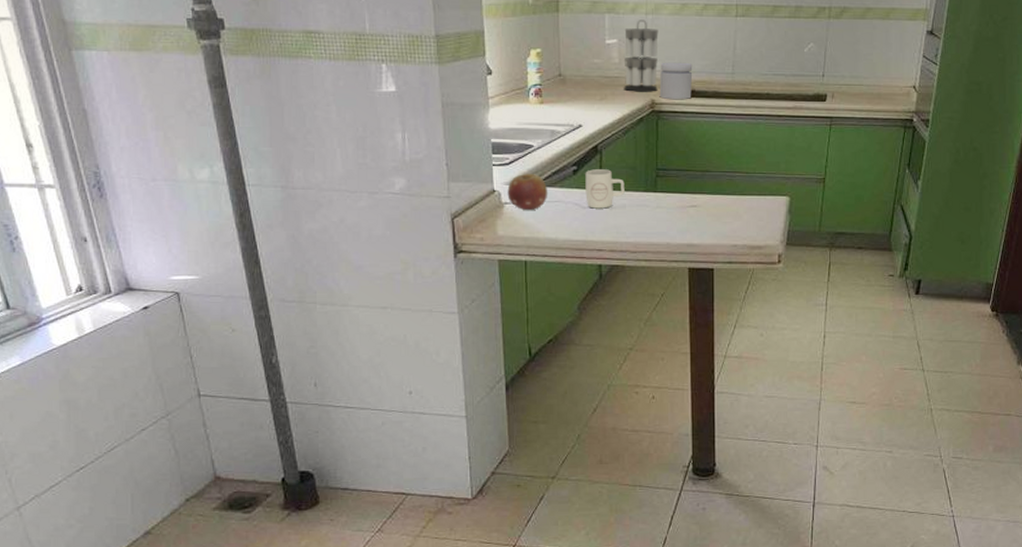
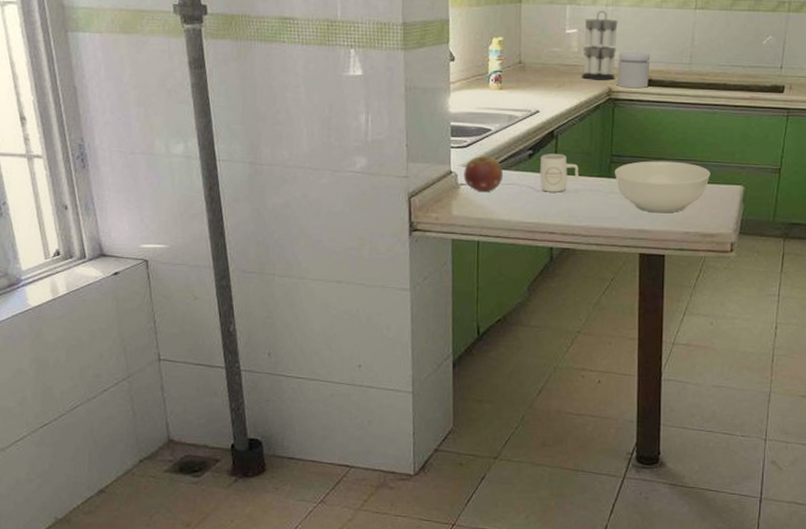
bowl: none [660,174,756,227] -> present [614,161,710,213]

